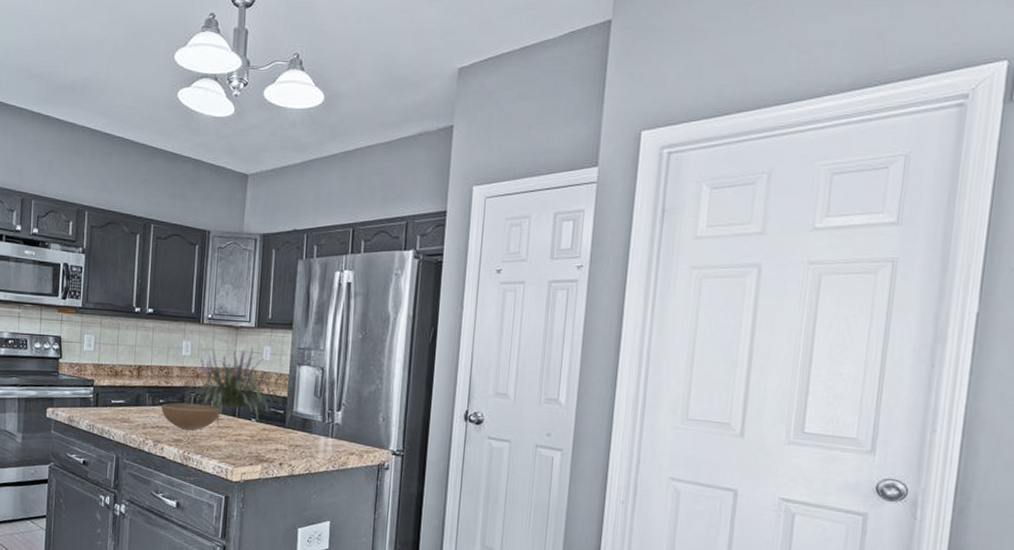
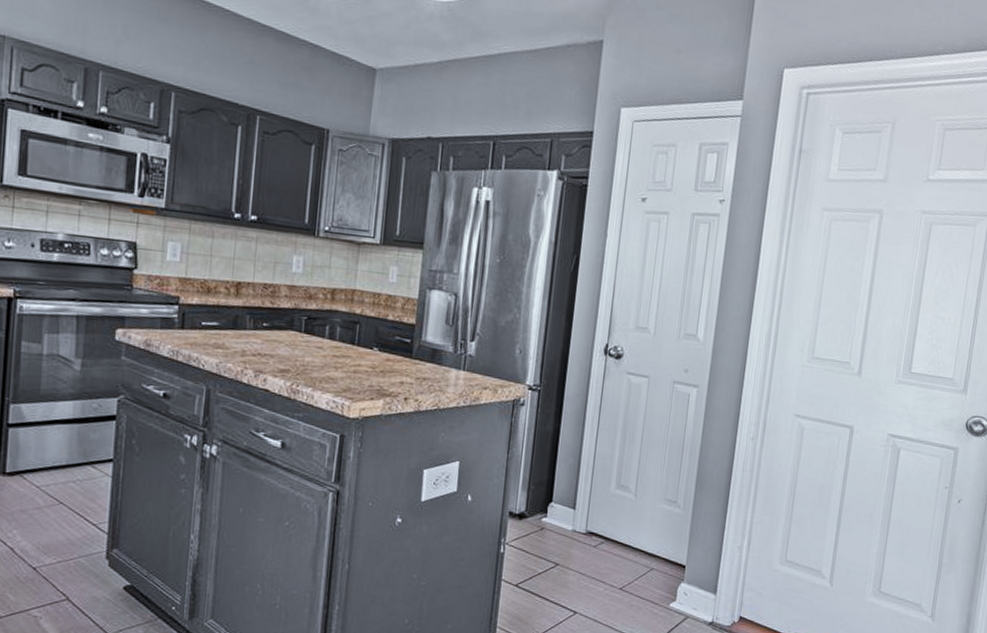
bowl: present [161,402,221,431] -> none [265,326,337,360]
plant: present [183,347,285,425] -> none [292,266,413,354]

